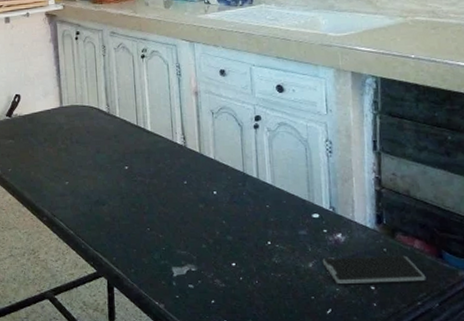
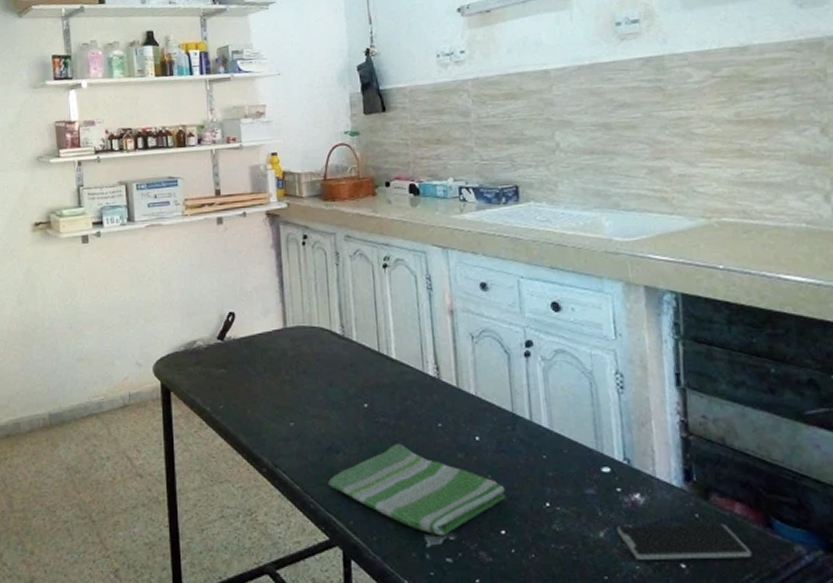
dish towel: none [95,197,236,268] -> present [328,443,506,536]

